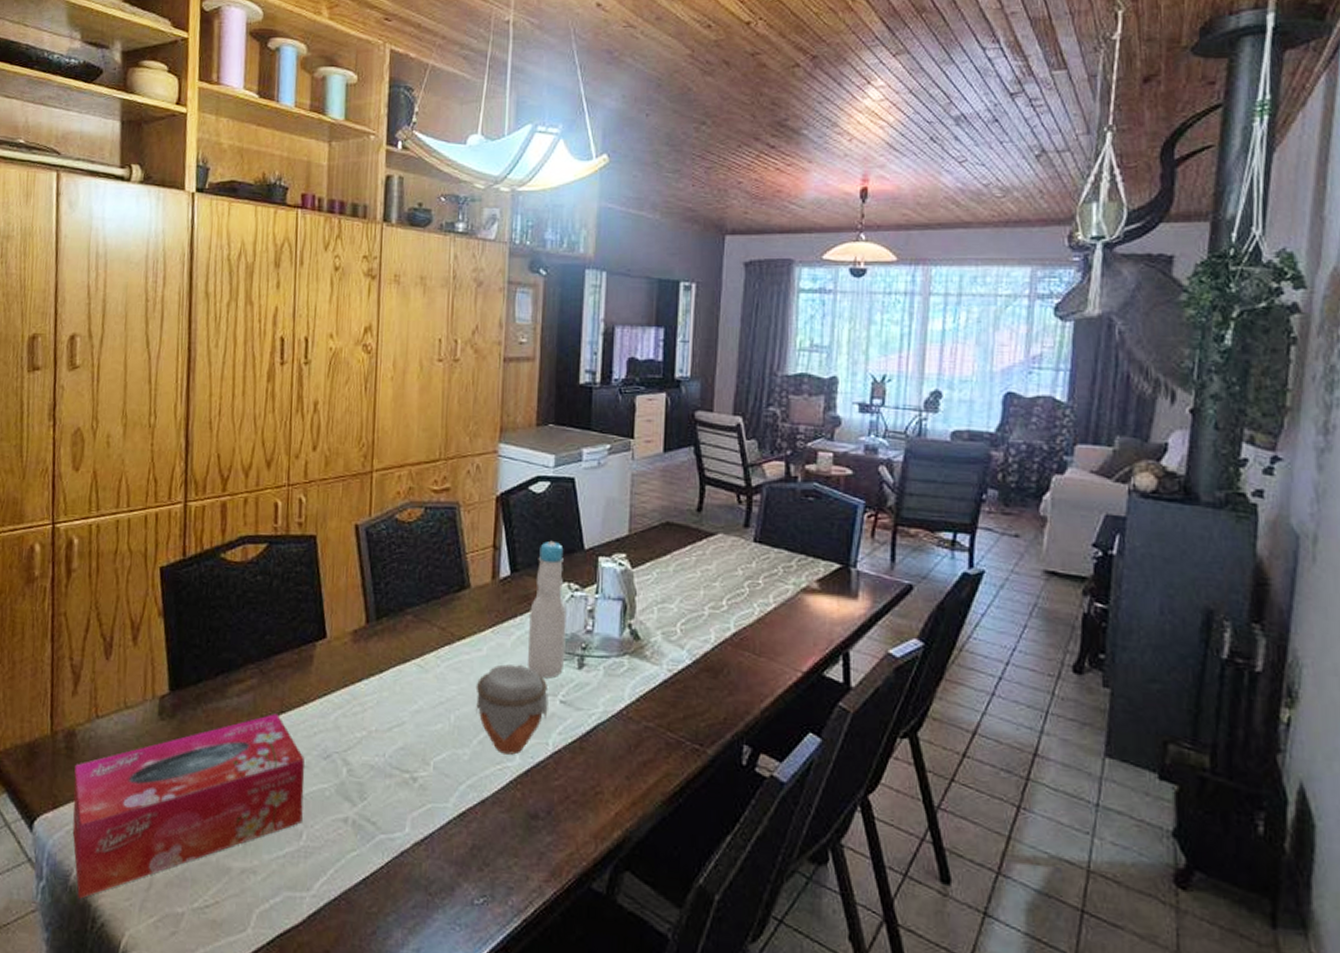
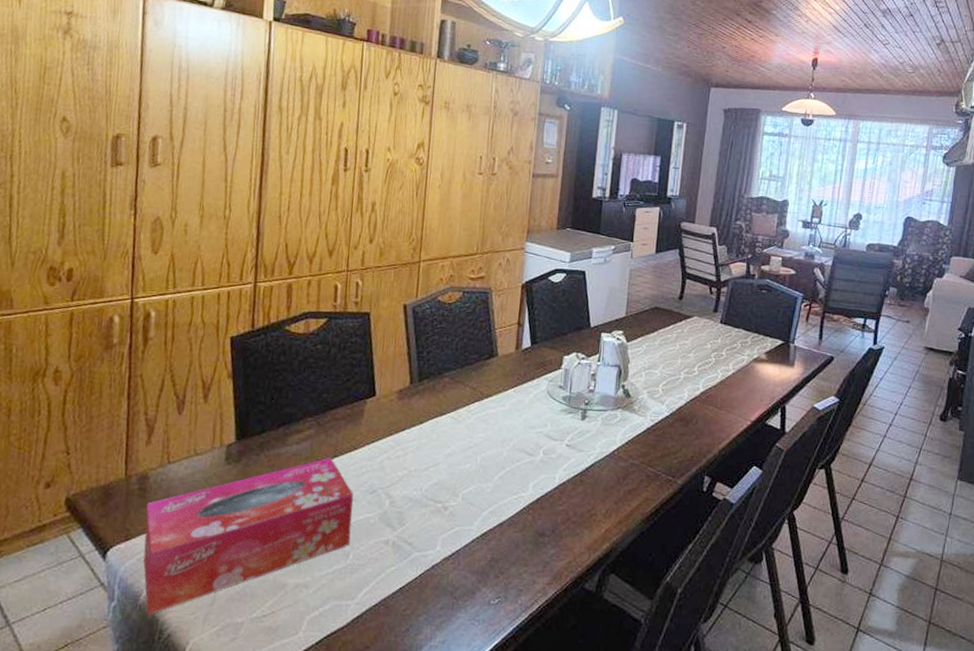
jar: present [475,664,548,755] -> none [498,416,557,487]
bottle: present [528,540,567,679] -> none [542,320,575,428]

